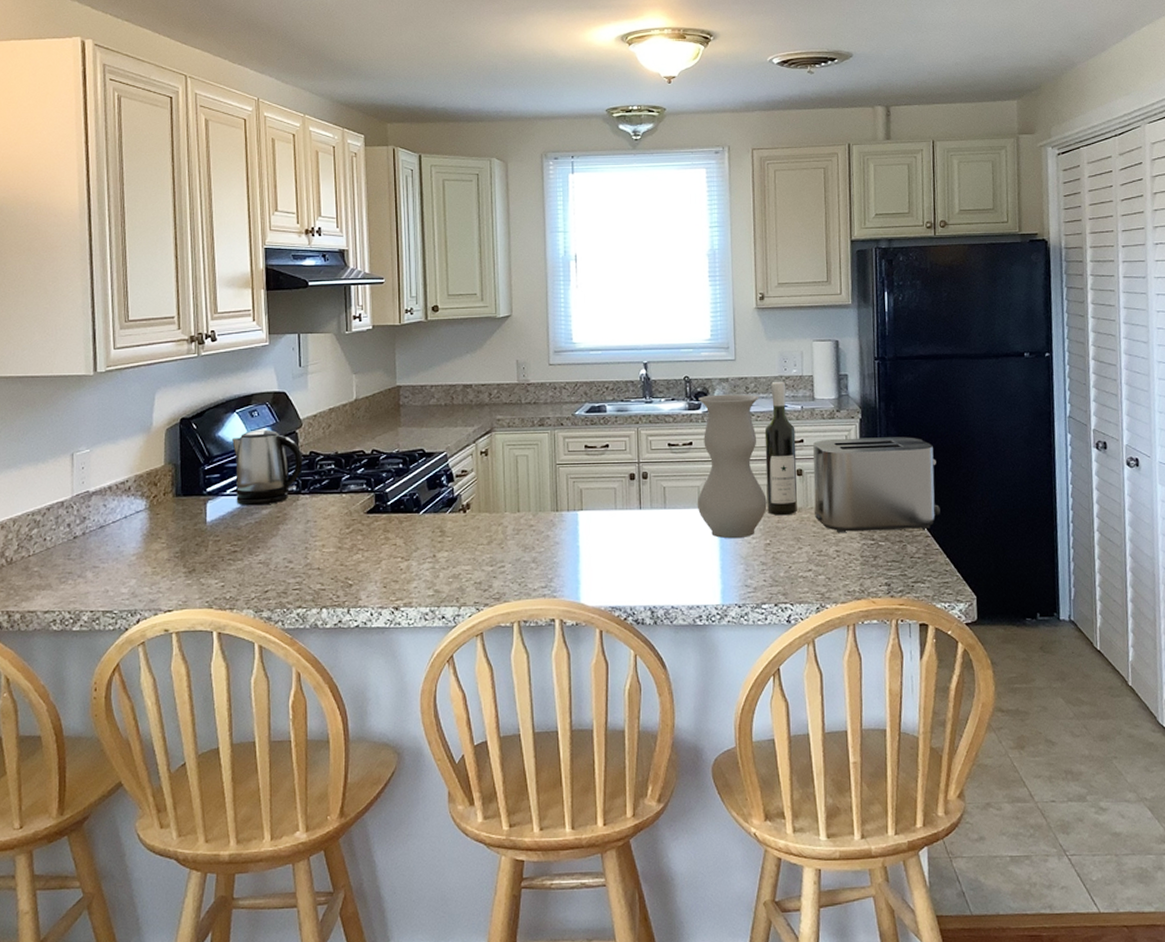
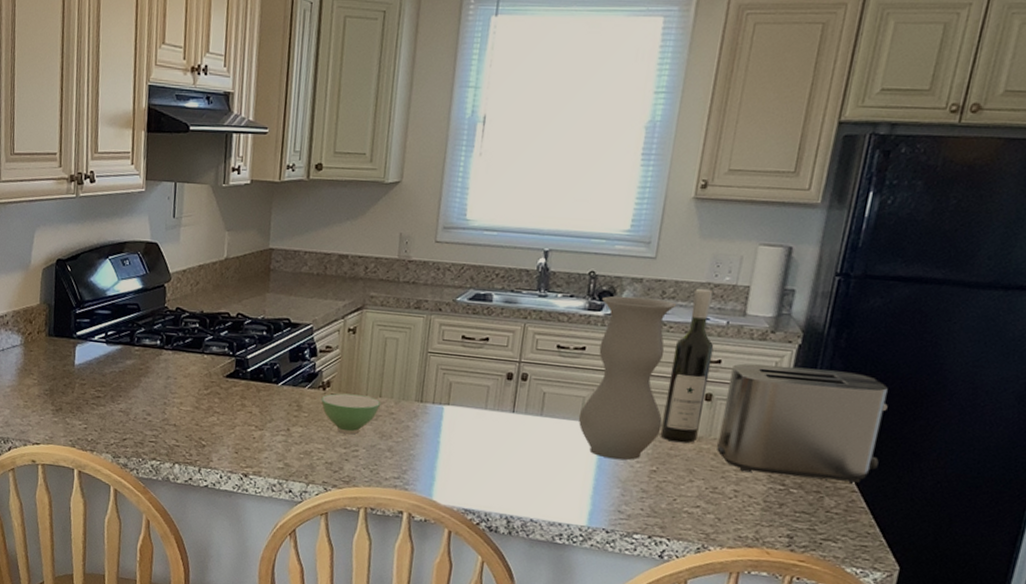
kettle: present [232,429,303,506] -> none [103,279,169,356]
bowl: none [463,512,520,552] -> present [321,393,381,435]

